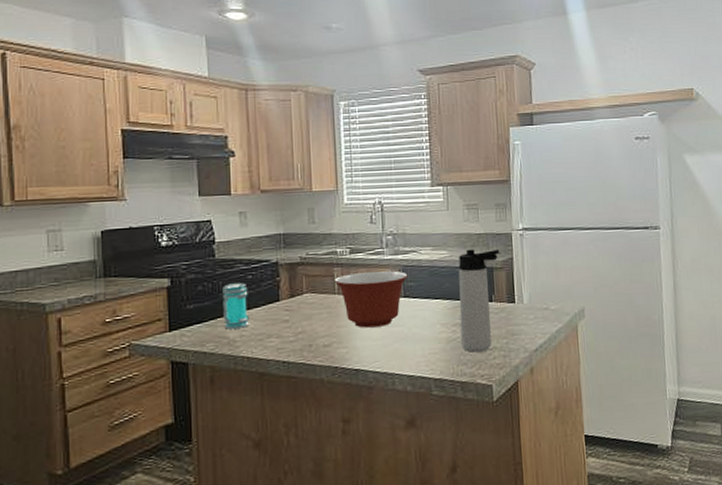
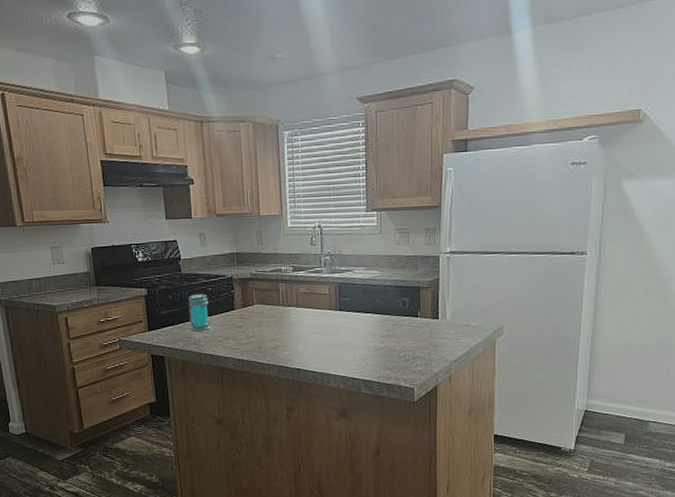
mixing bowl: present [334,271,408,328] -> none [279,287,343,335]
thermos bottle: present [458,249,500,353] -> none [388,269,427,360]

